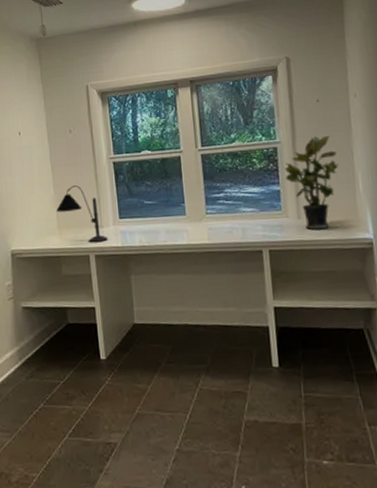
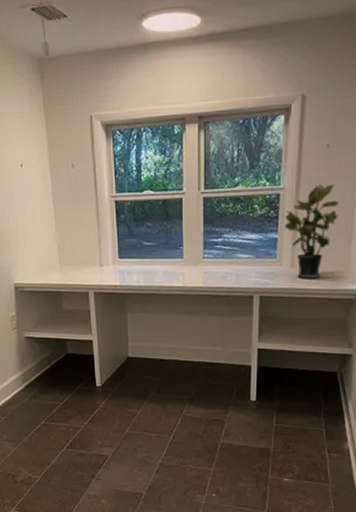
desk lamp: present [56,185,109,243] -> none [58,223,107,281]

